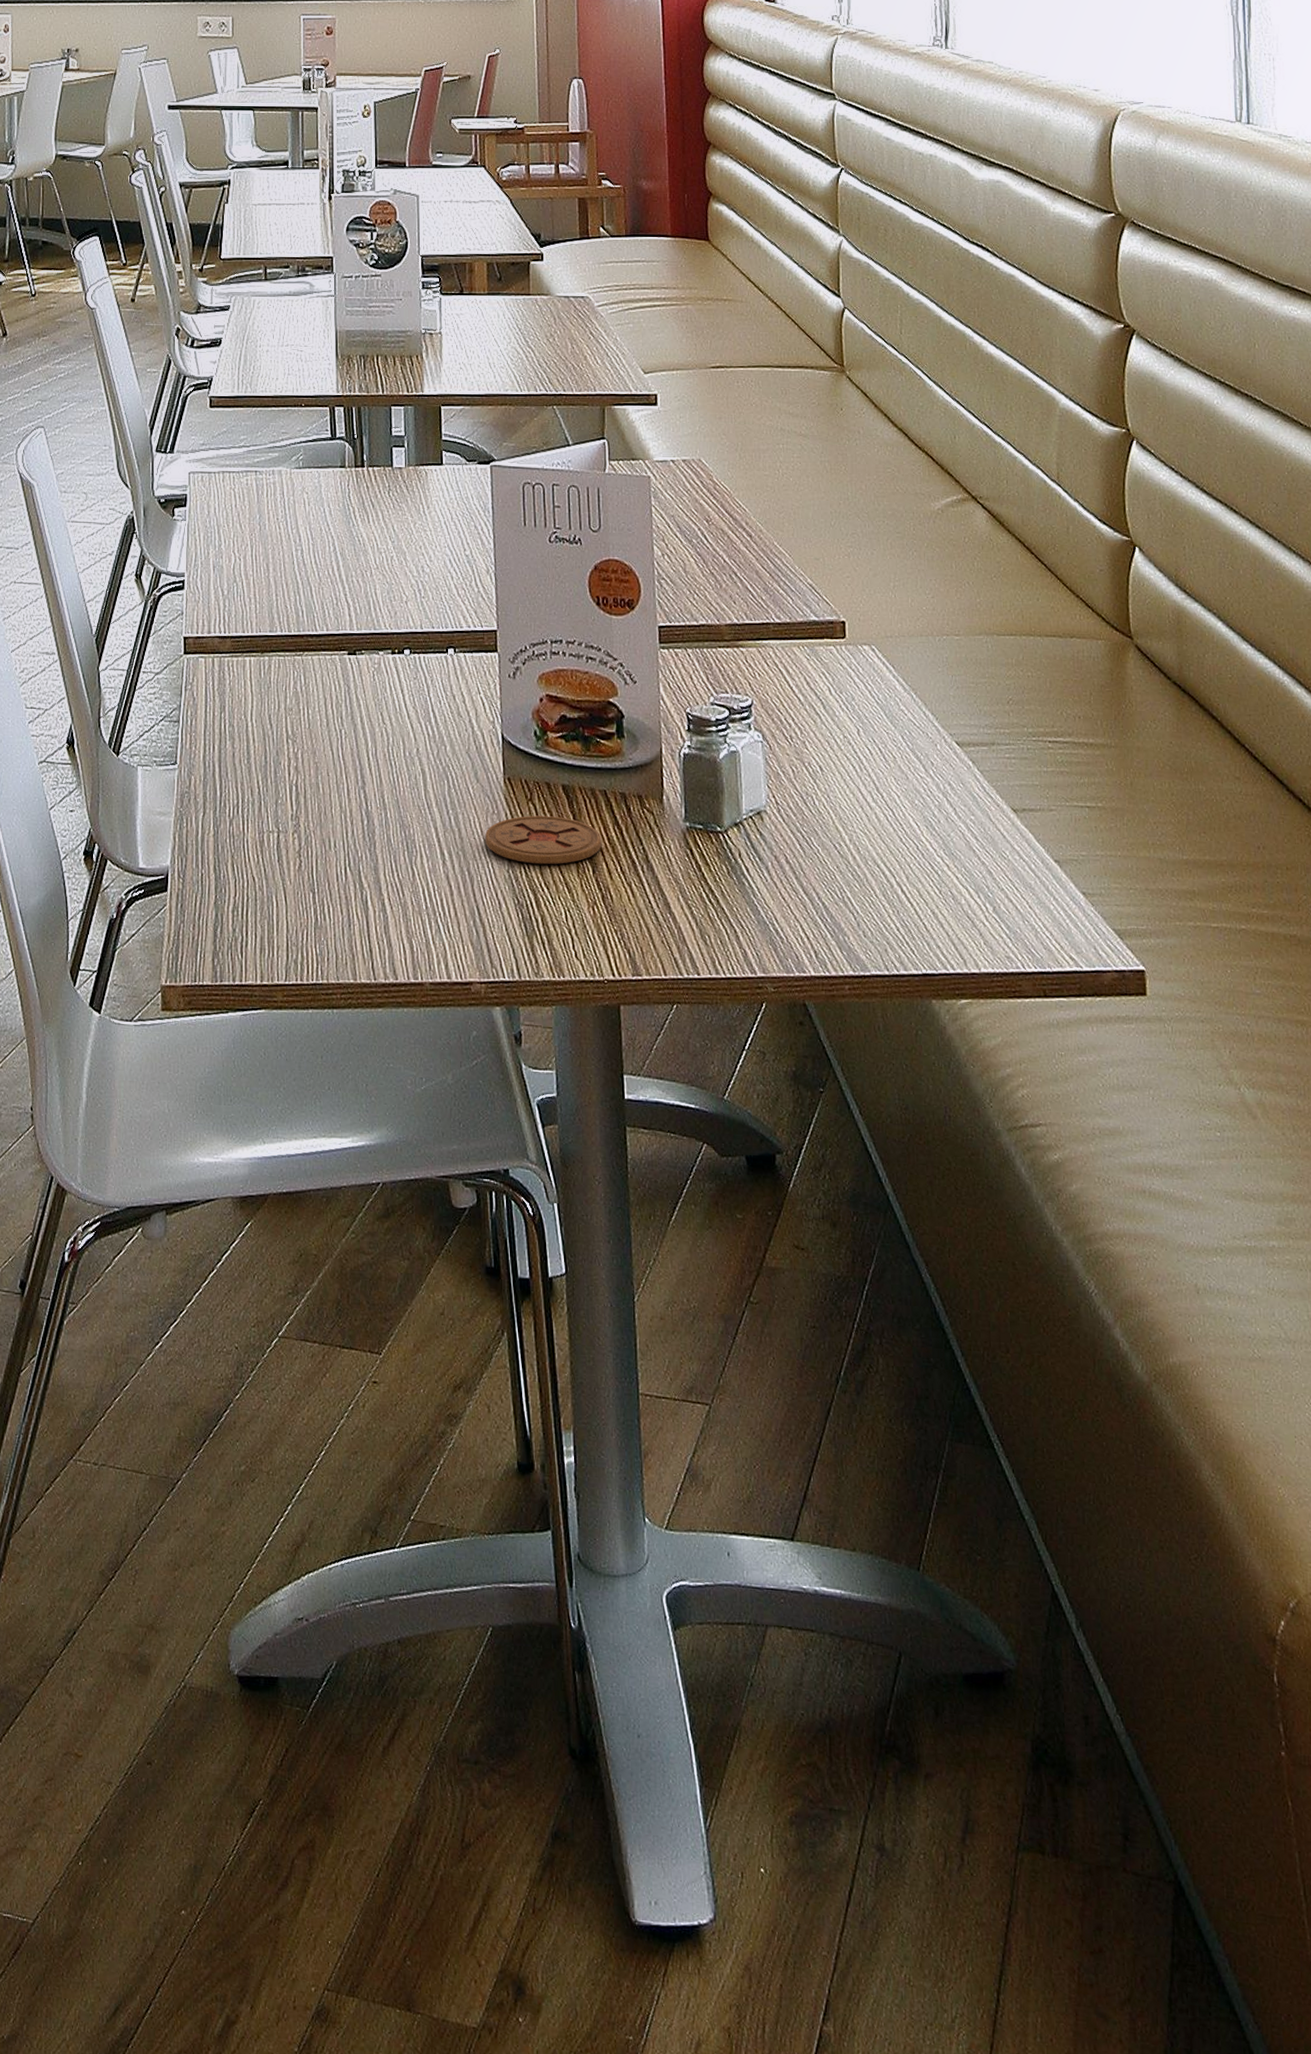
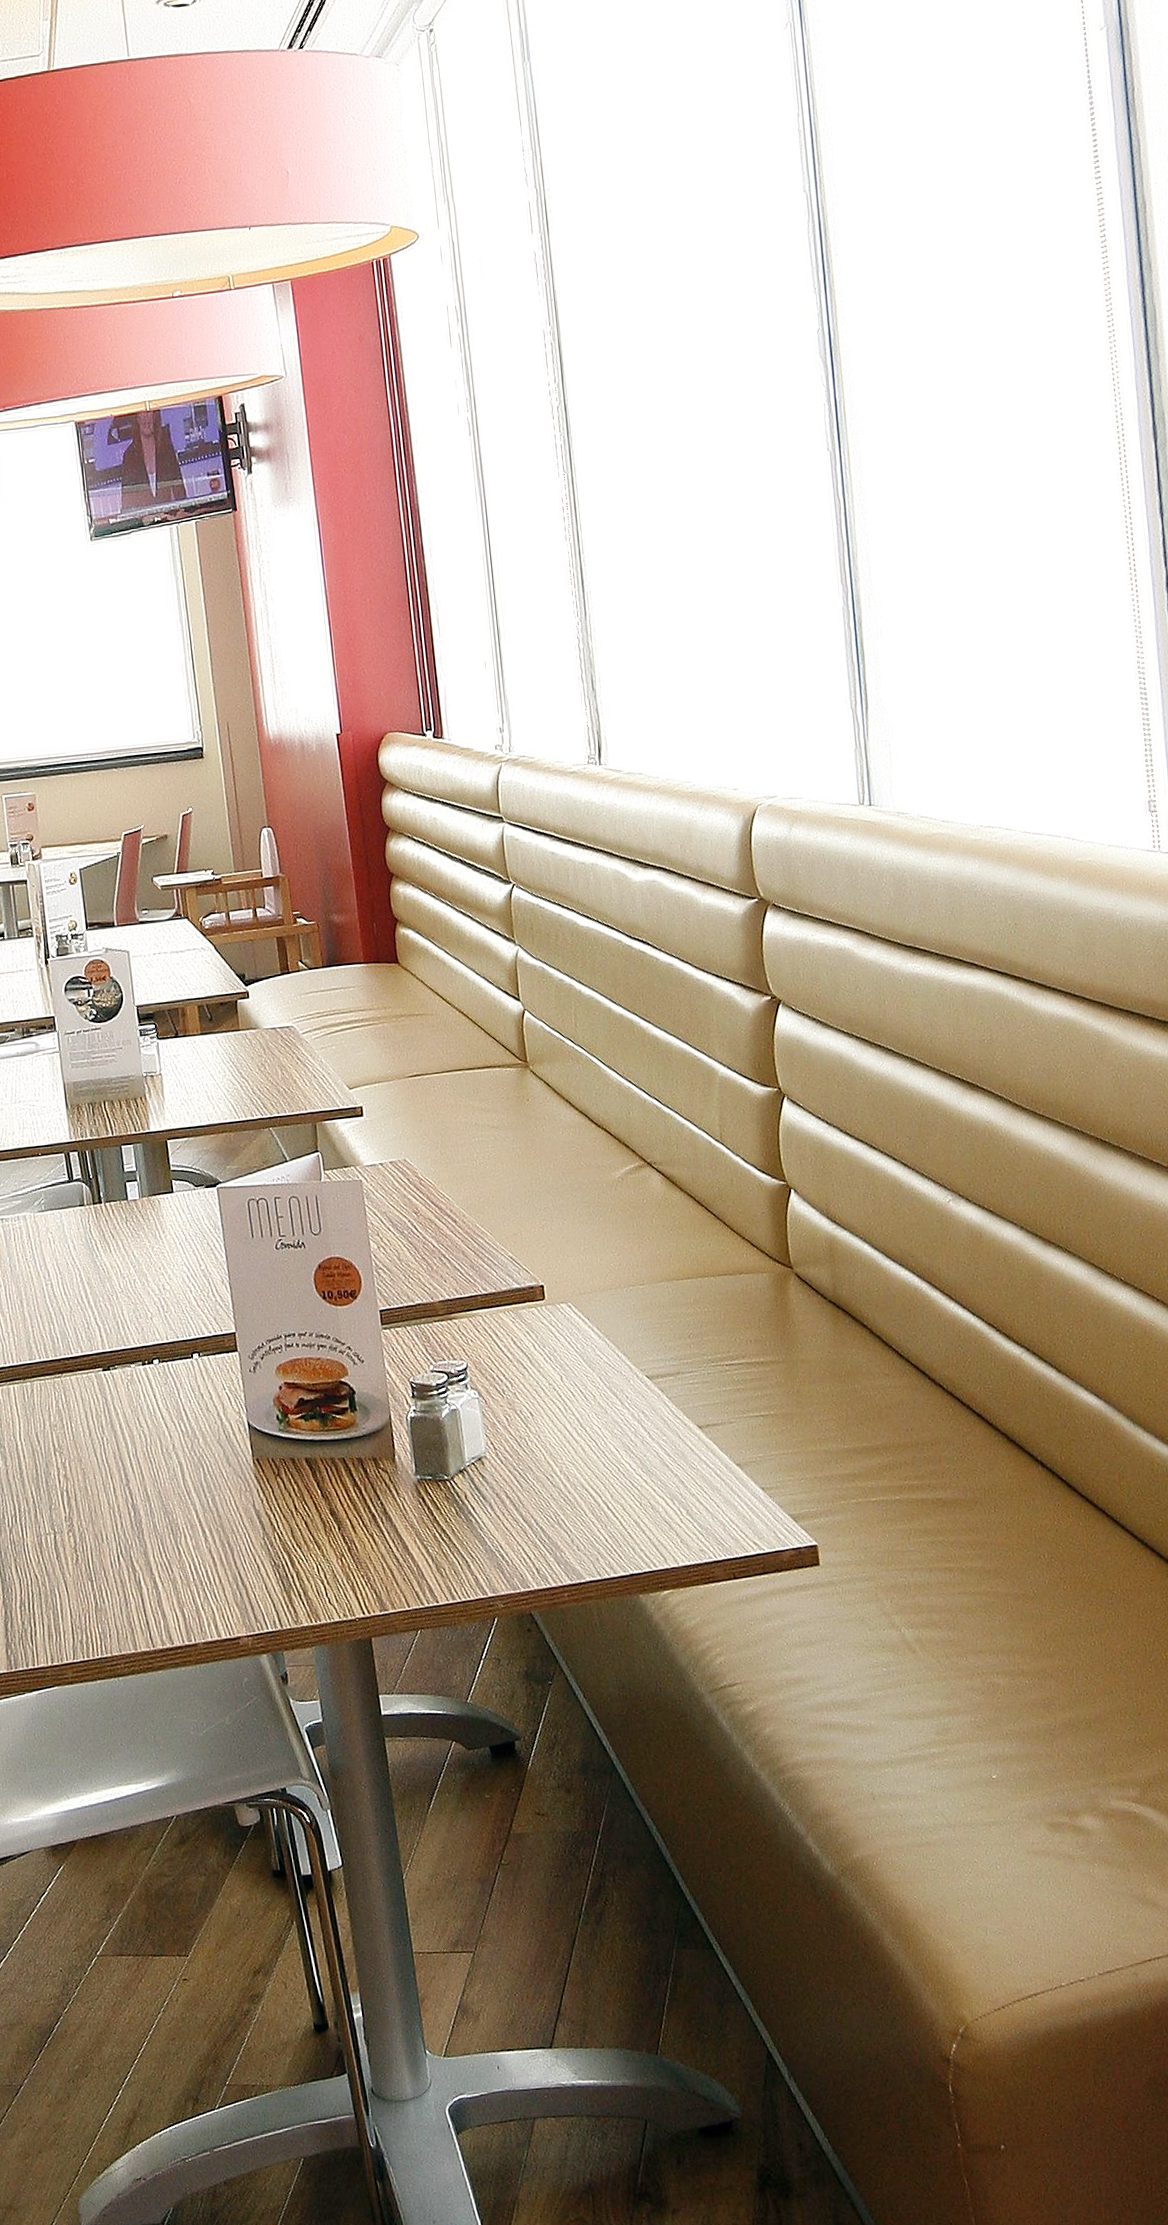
coaster: present [485,815,602,865] -> none [240,1486,345,1530]

